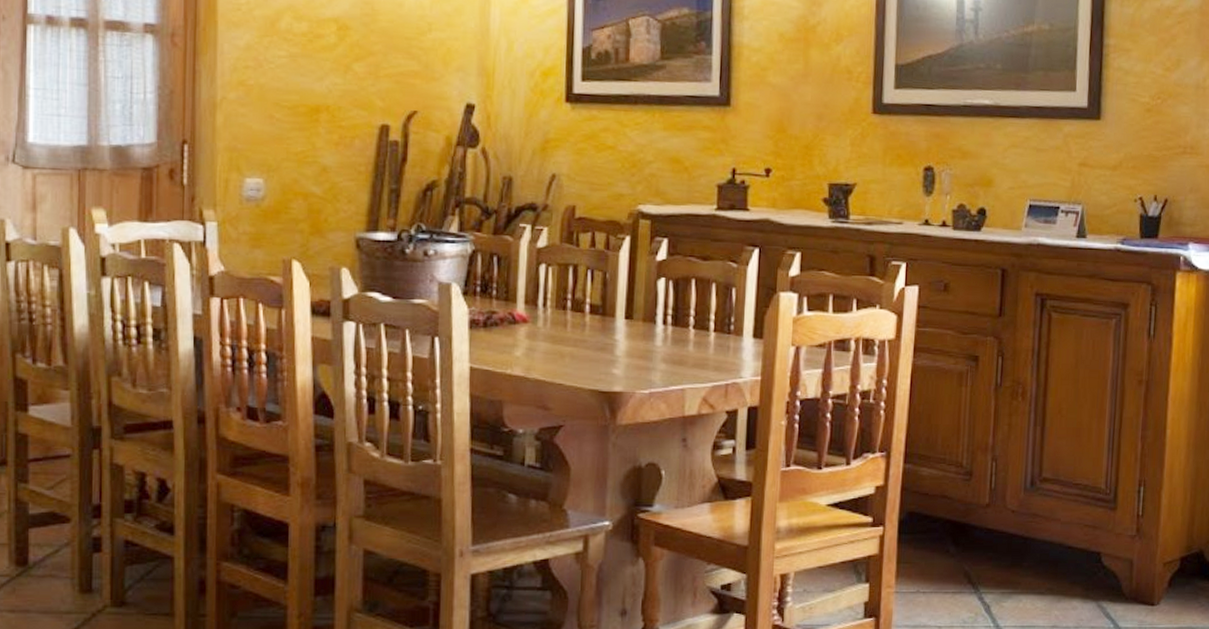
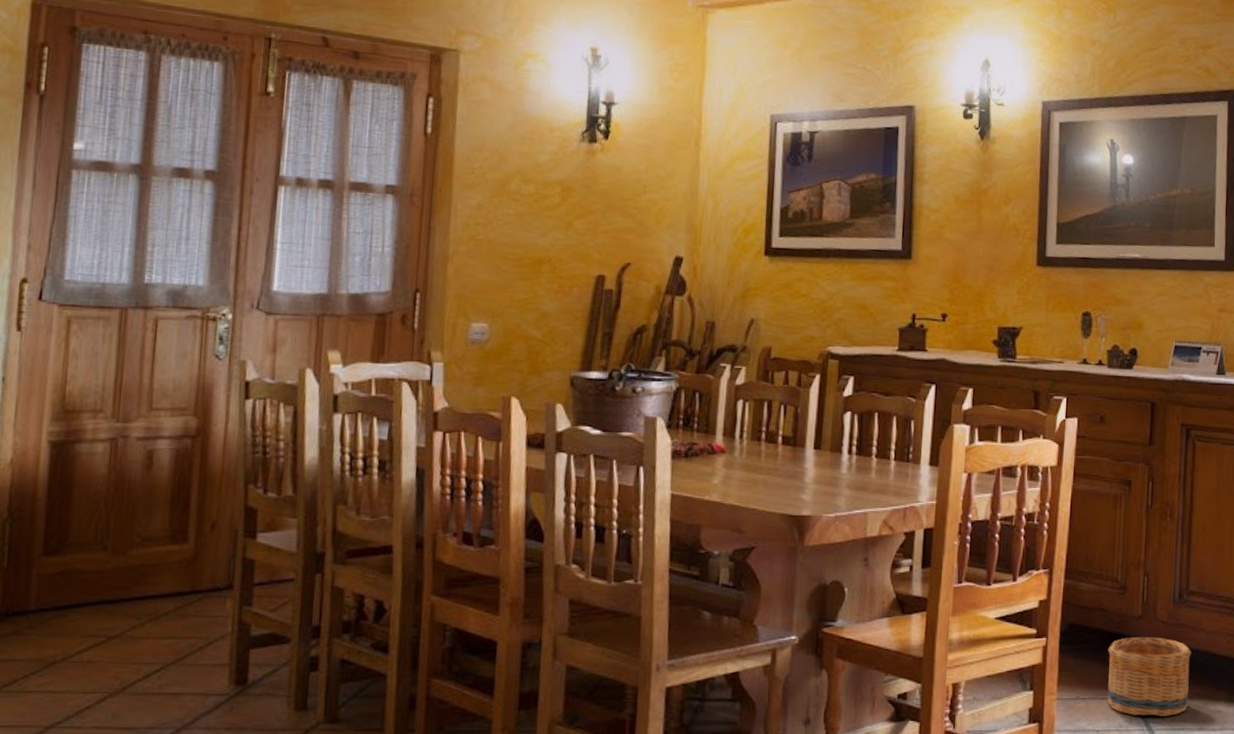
basket: none [950,527,1044,612] -> present [1107,637,1191,716]

